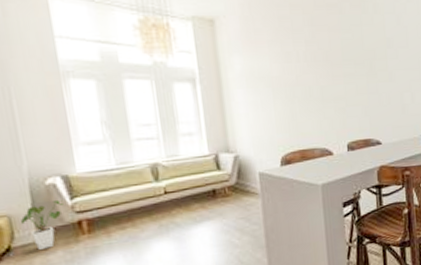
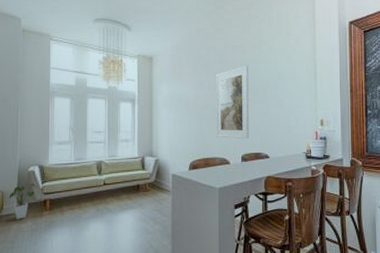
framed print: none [306,29,355,124] -> present [216,65,249,139]

